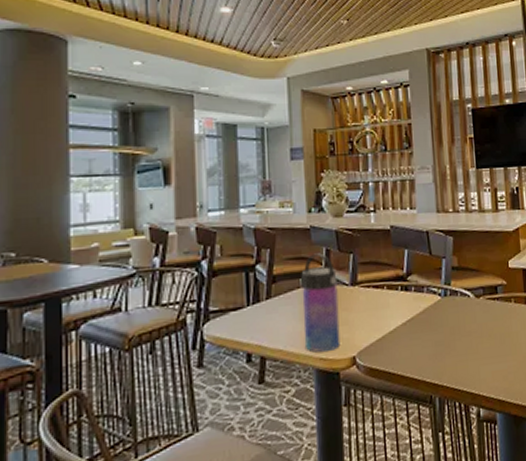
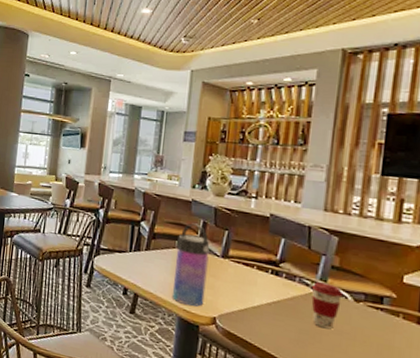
coffee cup: none [438,286,466,334] -> present [311,282,342,330]

